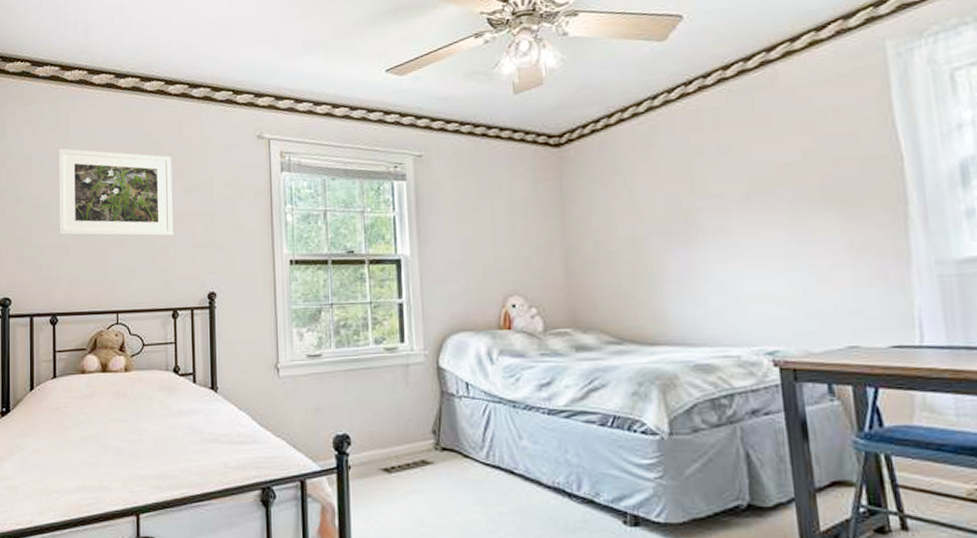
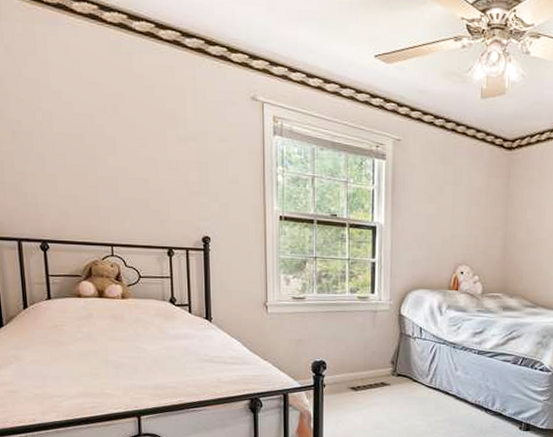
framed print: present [57,148,173,237] -> none [36,74,167,181]

